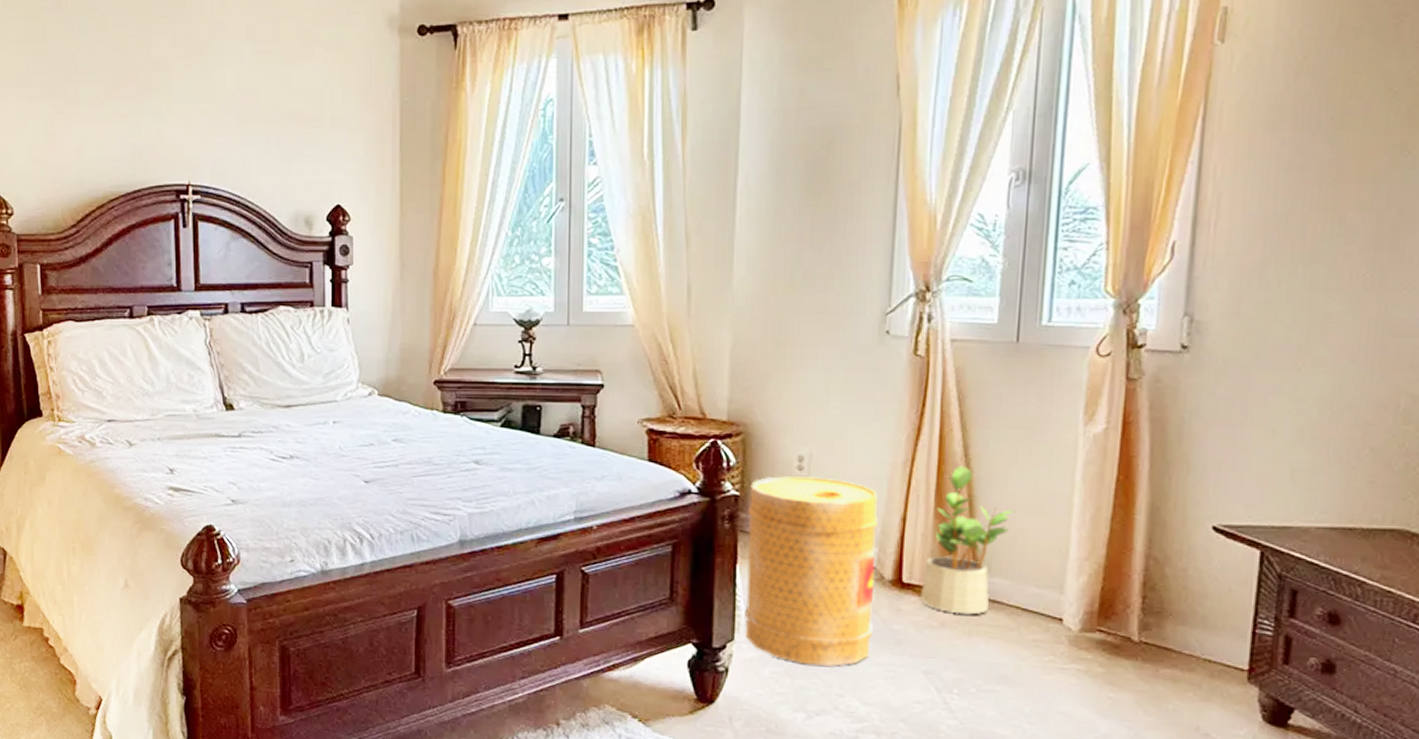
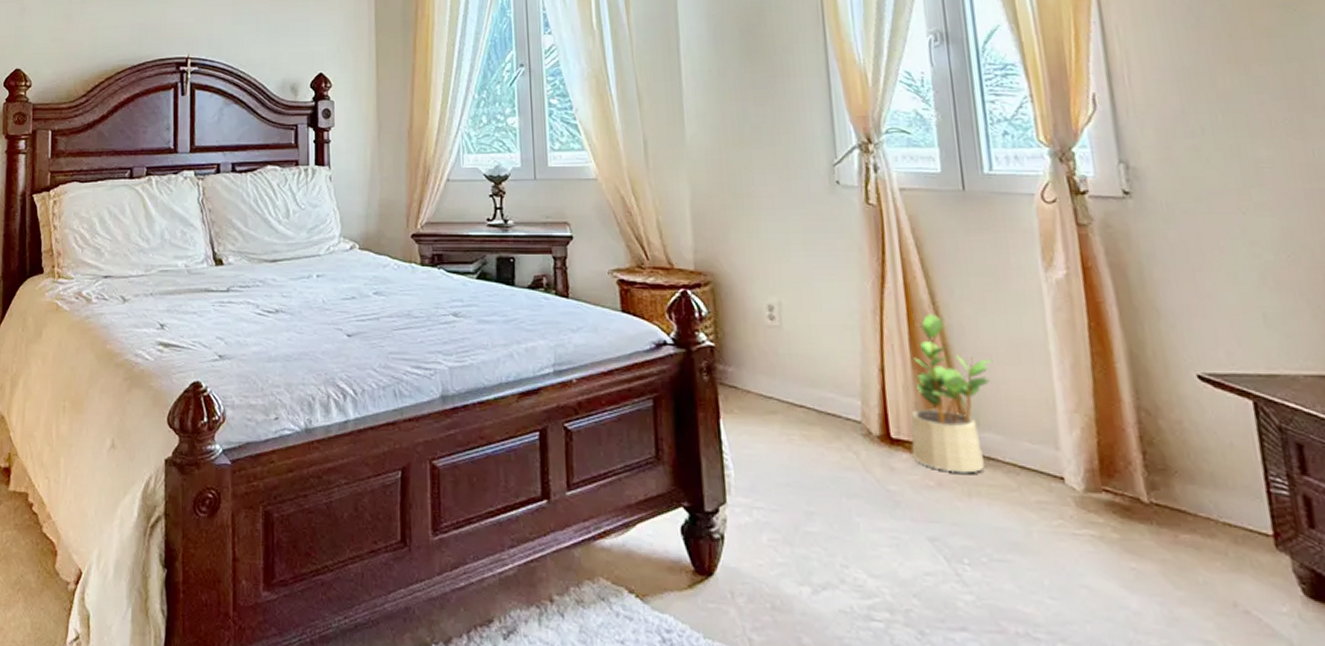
basket: present [744,476,878,667] -> none [724,326,870,534]

